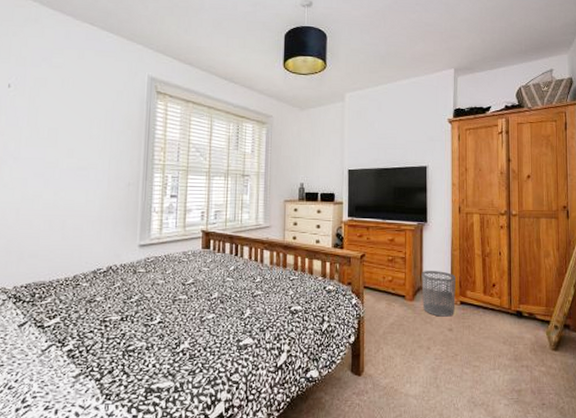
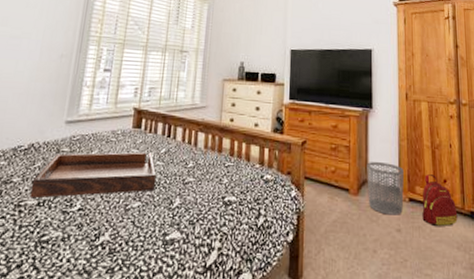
serving tray: none [113,270,228,315] -> present [29,151,157,199]
backpack: none [472,280,505,324] -> present [422,174,458,226]

